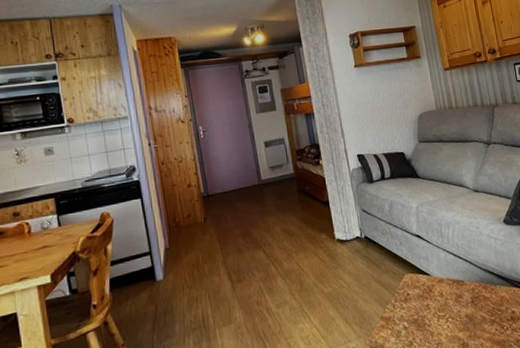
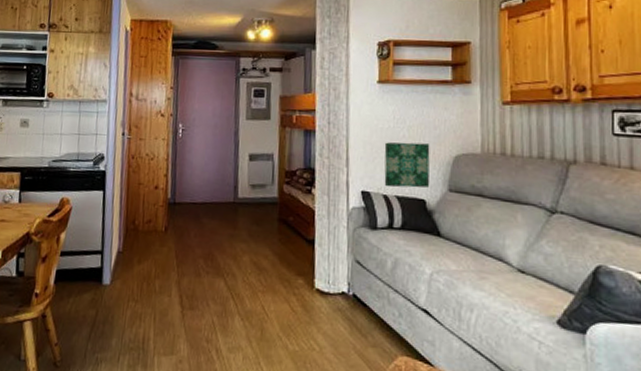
wall art: none [367,109,406,148] -> present [384,142,430,188]

